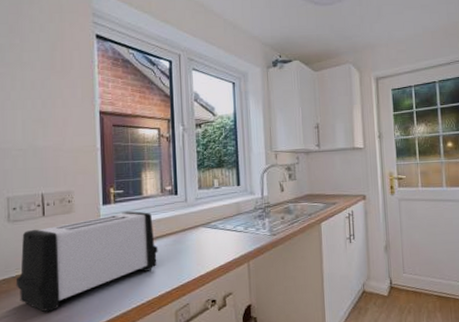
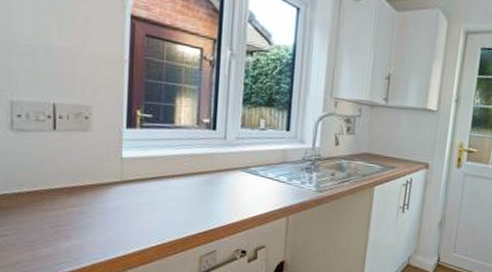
toaster: present [15,211,158,313] -> none [17,140,187,238]

